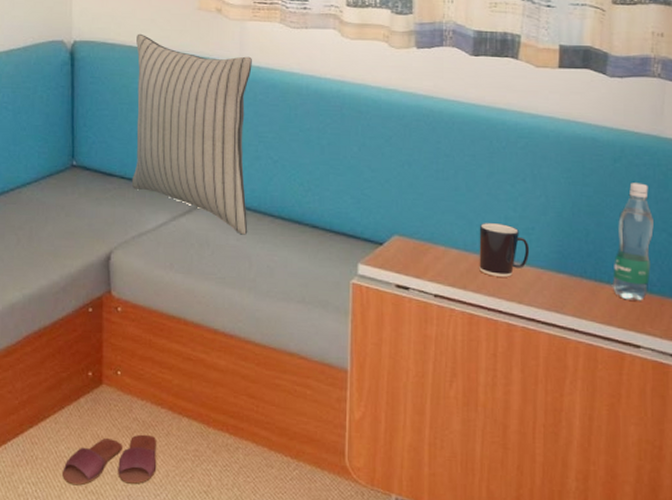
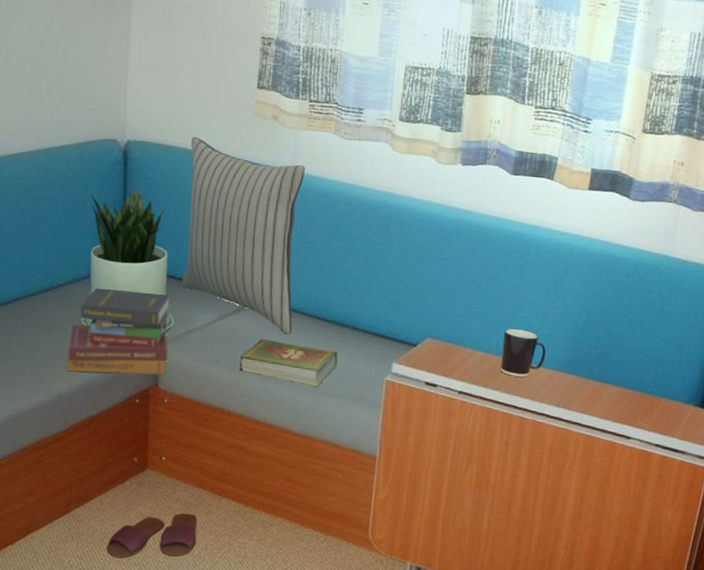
books: none [18,191,121,281] -> present [66,288,170,375]
planter: none [31,89,126,236] -> present [80,189,175,333]
book: none [195,240,299,292] -> present [239,339,338,387]
bottle: present [613,182,655,301] -> none [613,296,656,399]

